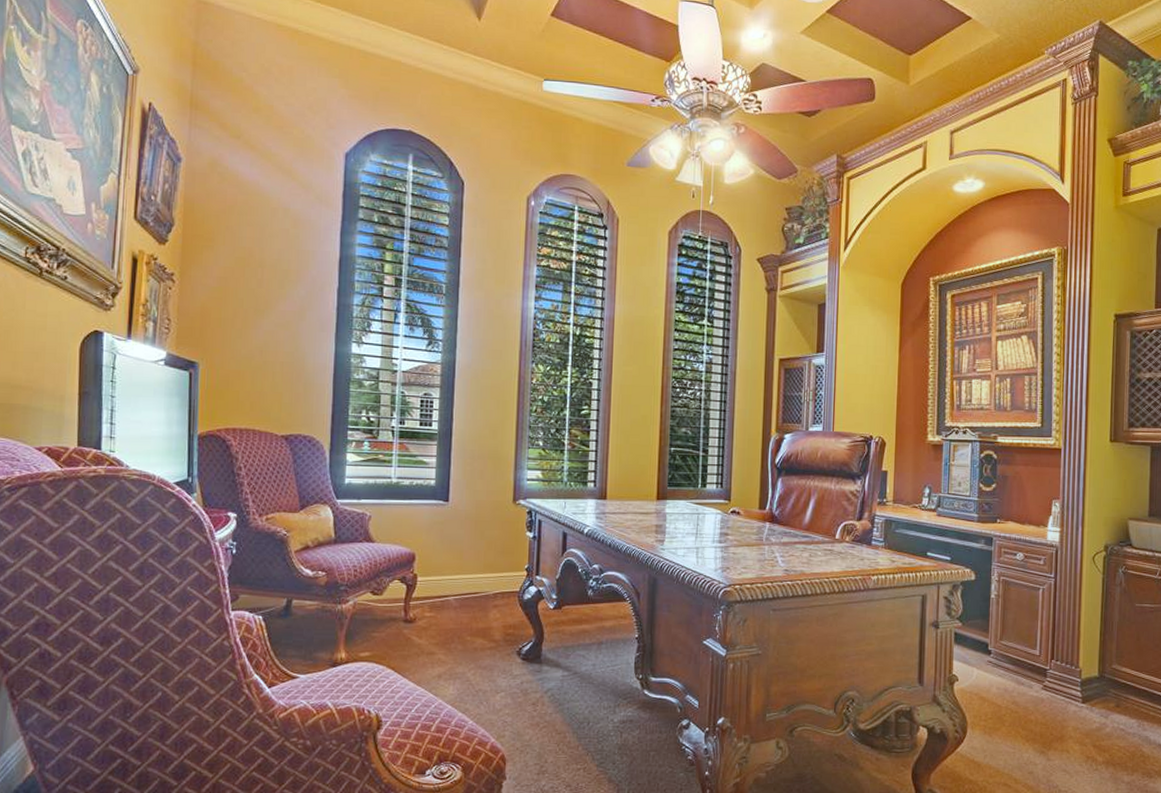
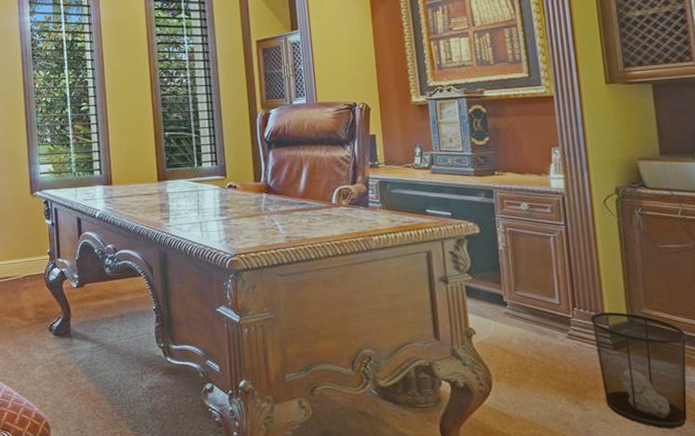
waste bin: none [1065,666,1148,780] -> present [590,312,687,428]

